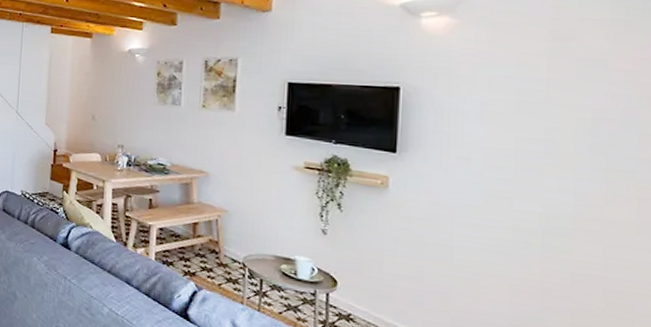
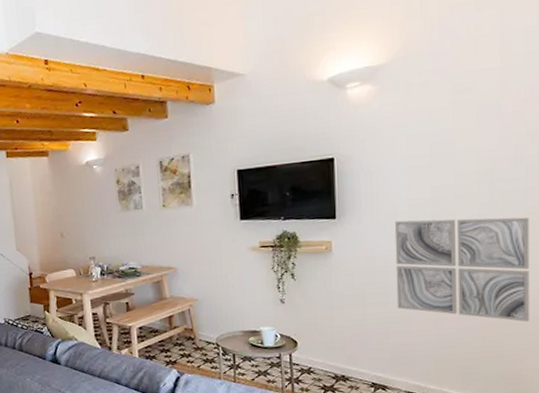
wall art: none [463,167,641,319] -> present [394,217,530,322]

